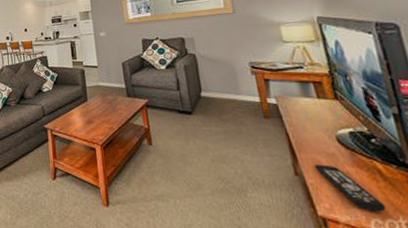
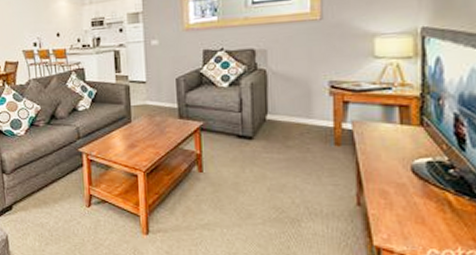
remote control: present [314,164,387,212] -> none [380,195,447,243]

